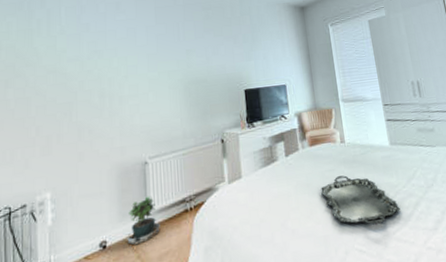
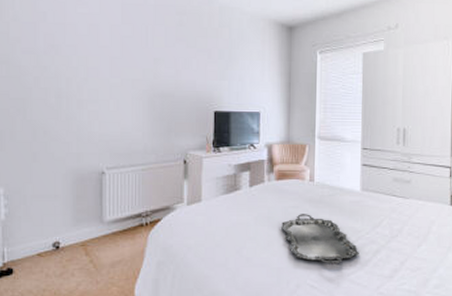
potted plant: present [127,196,160,252] -> none [80,206,114,255]

